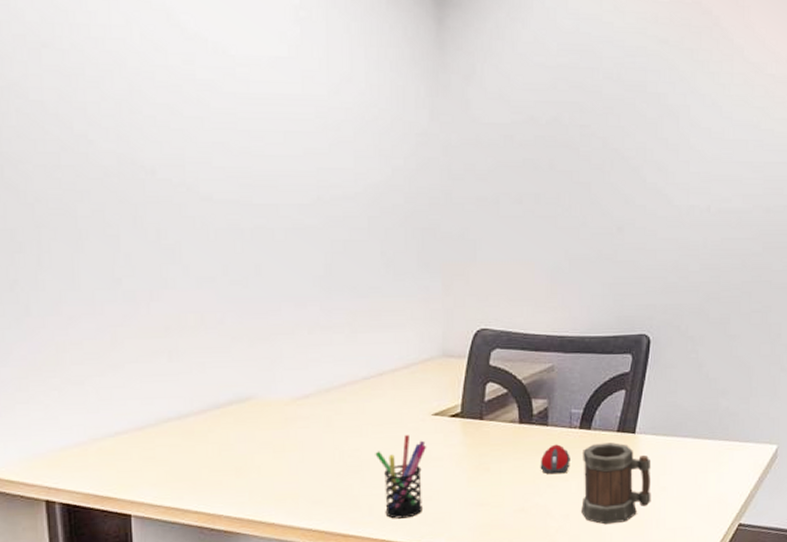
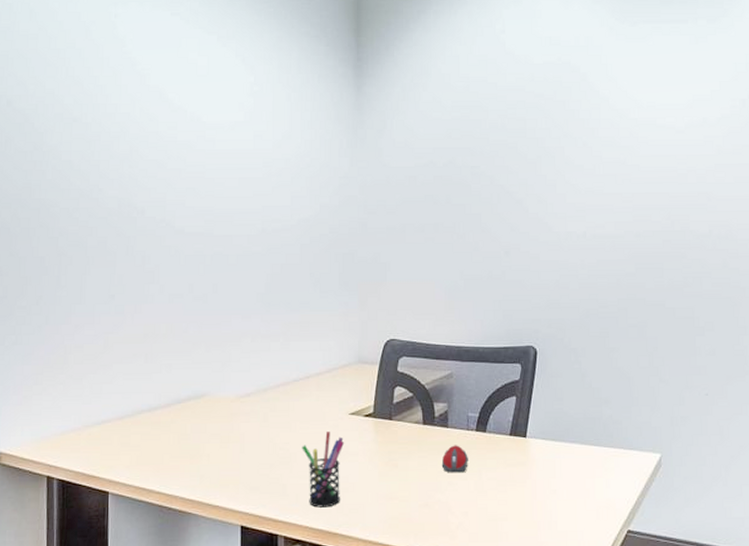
mug: present [581,442,652,525] -> none [479,445,543,524]

